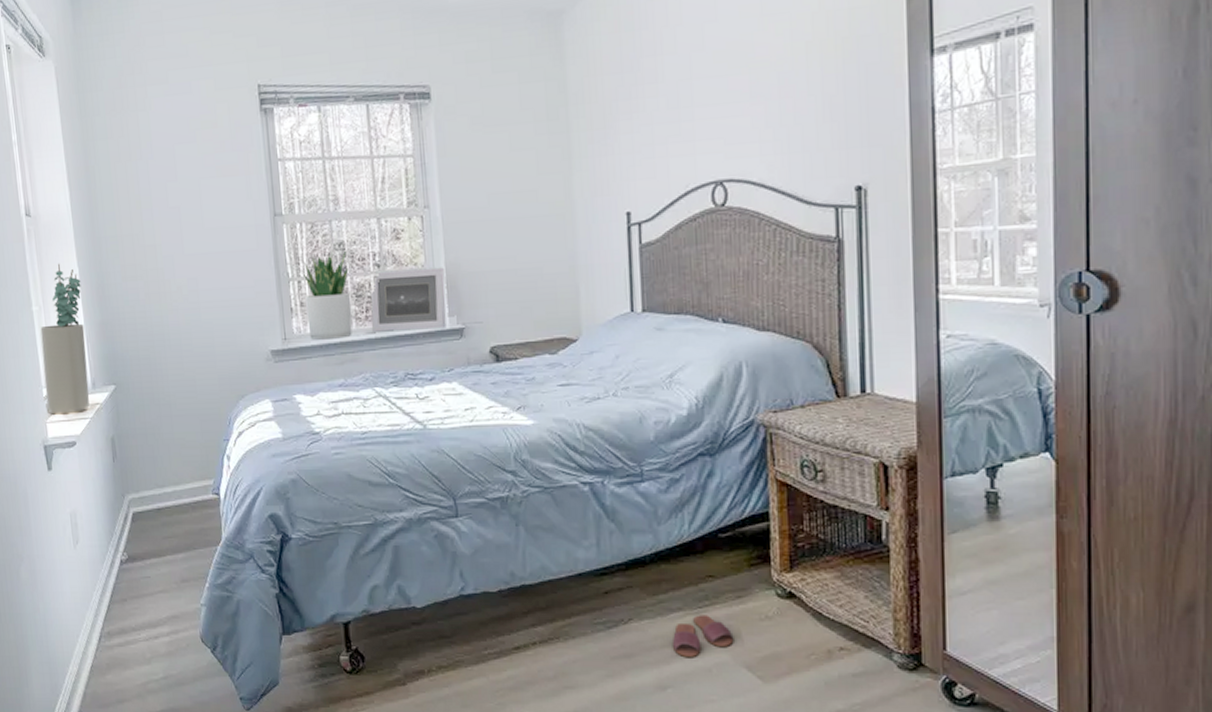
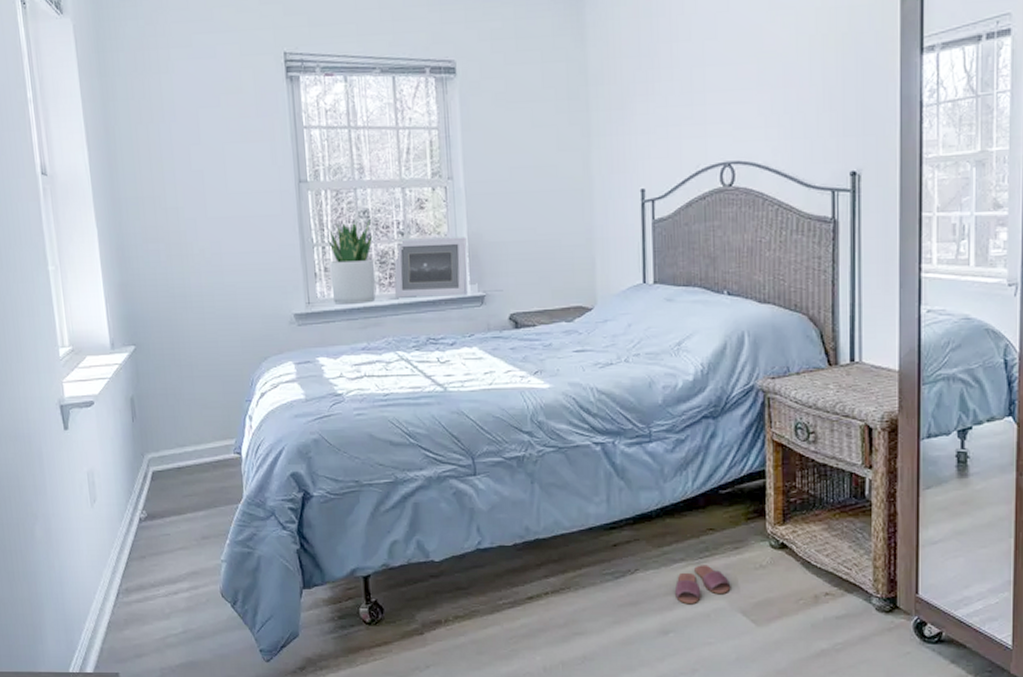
vase: present [40,263,90,415] -> none [56,223,108,375]

